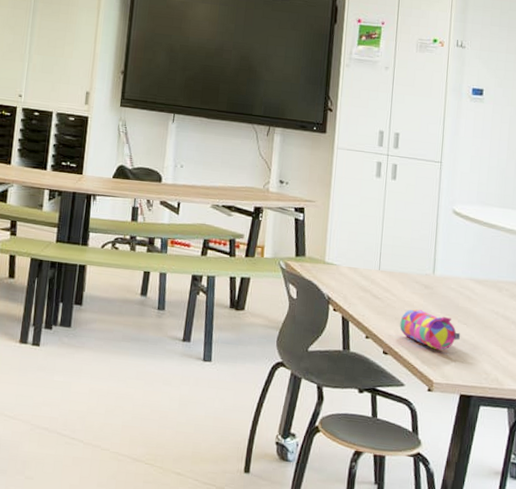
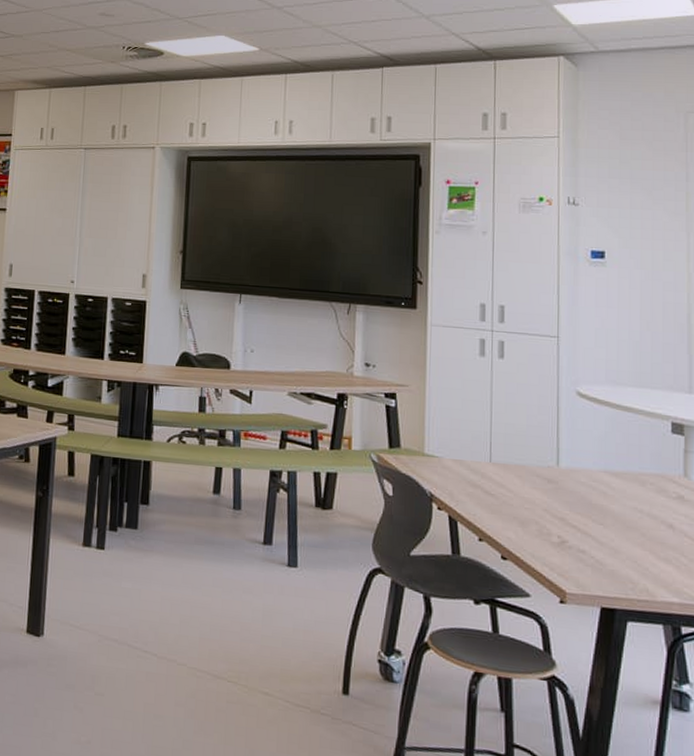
pencil case: present [400,309,460,350] -> none [520,507,596,555]

